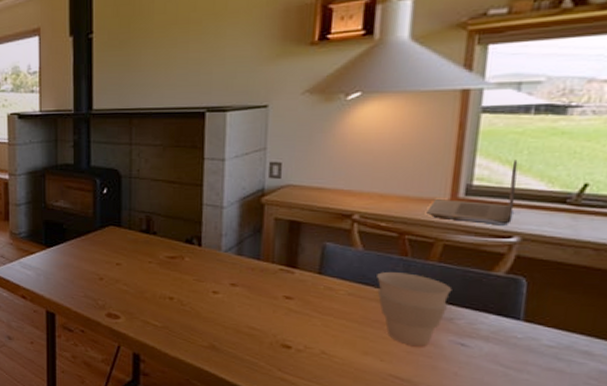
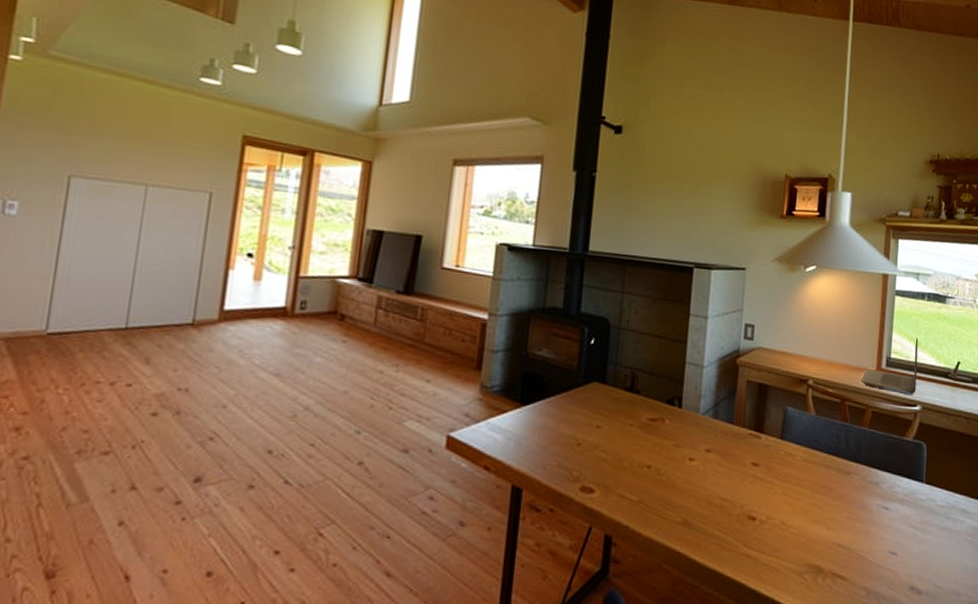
cup: present [377,271,452,347] -> none [825,436,879,512]

